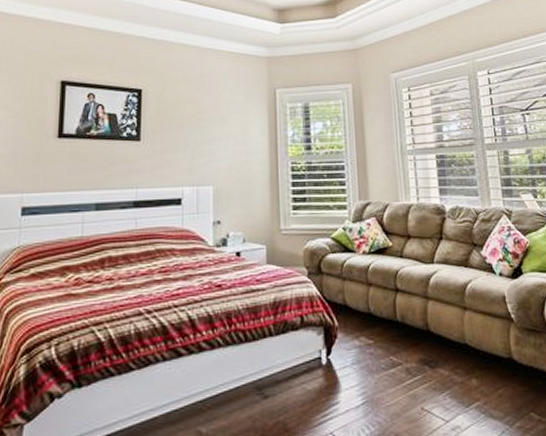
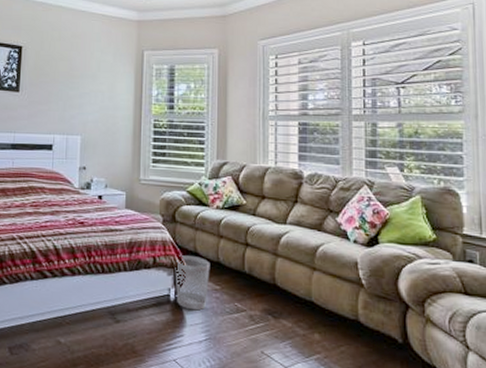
wastebasket: none [324,309,362,372] -> present [175,255,210,311]

